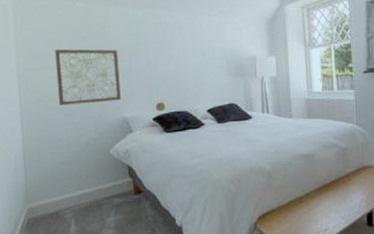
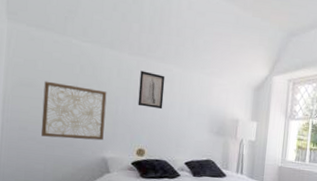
wall art: none [148,22,176,60] -> present [138,71,166,110]

